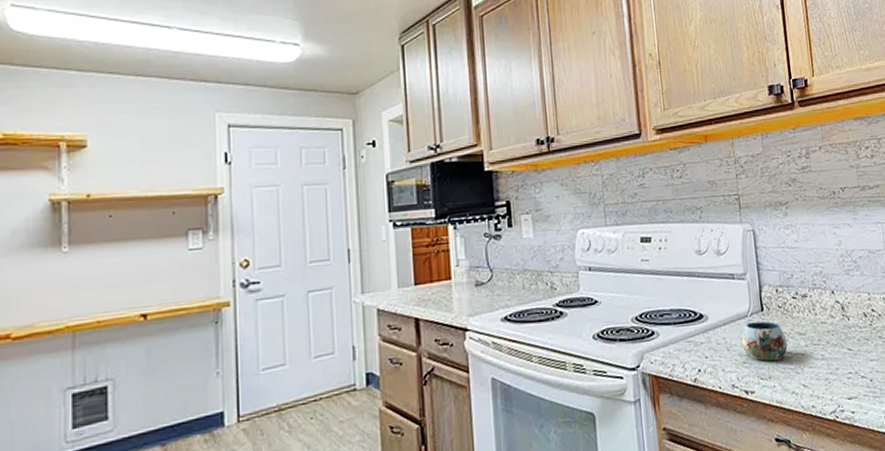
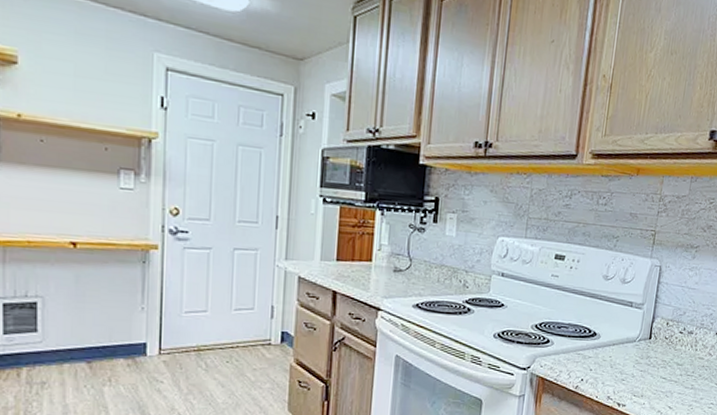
mug: present [742,321,788,362] -> none [625,347,665,382]

